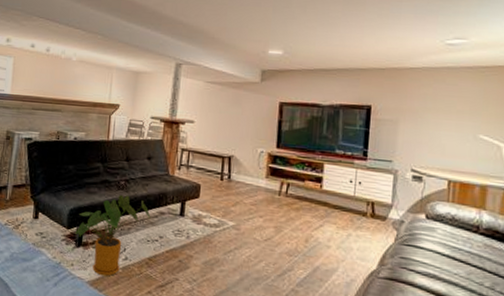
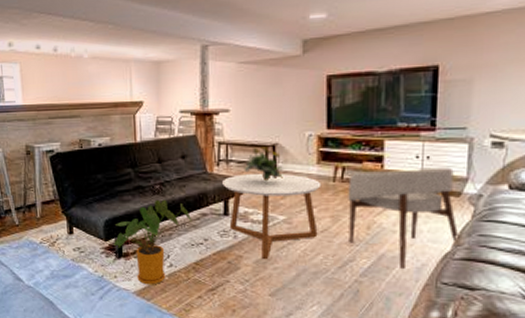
coffee table: none [181,179,269,262] -> present [222,173,322,260]
flowering plant: none [201,156,236,189] -> present [244,147,283,182]
armchair: none [288,188,384,282] -> present [348,167,459,268]

